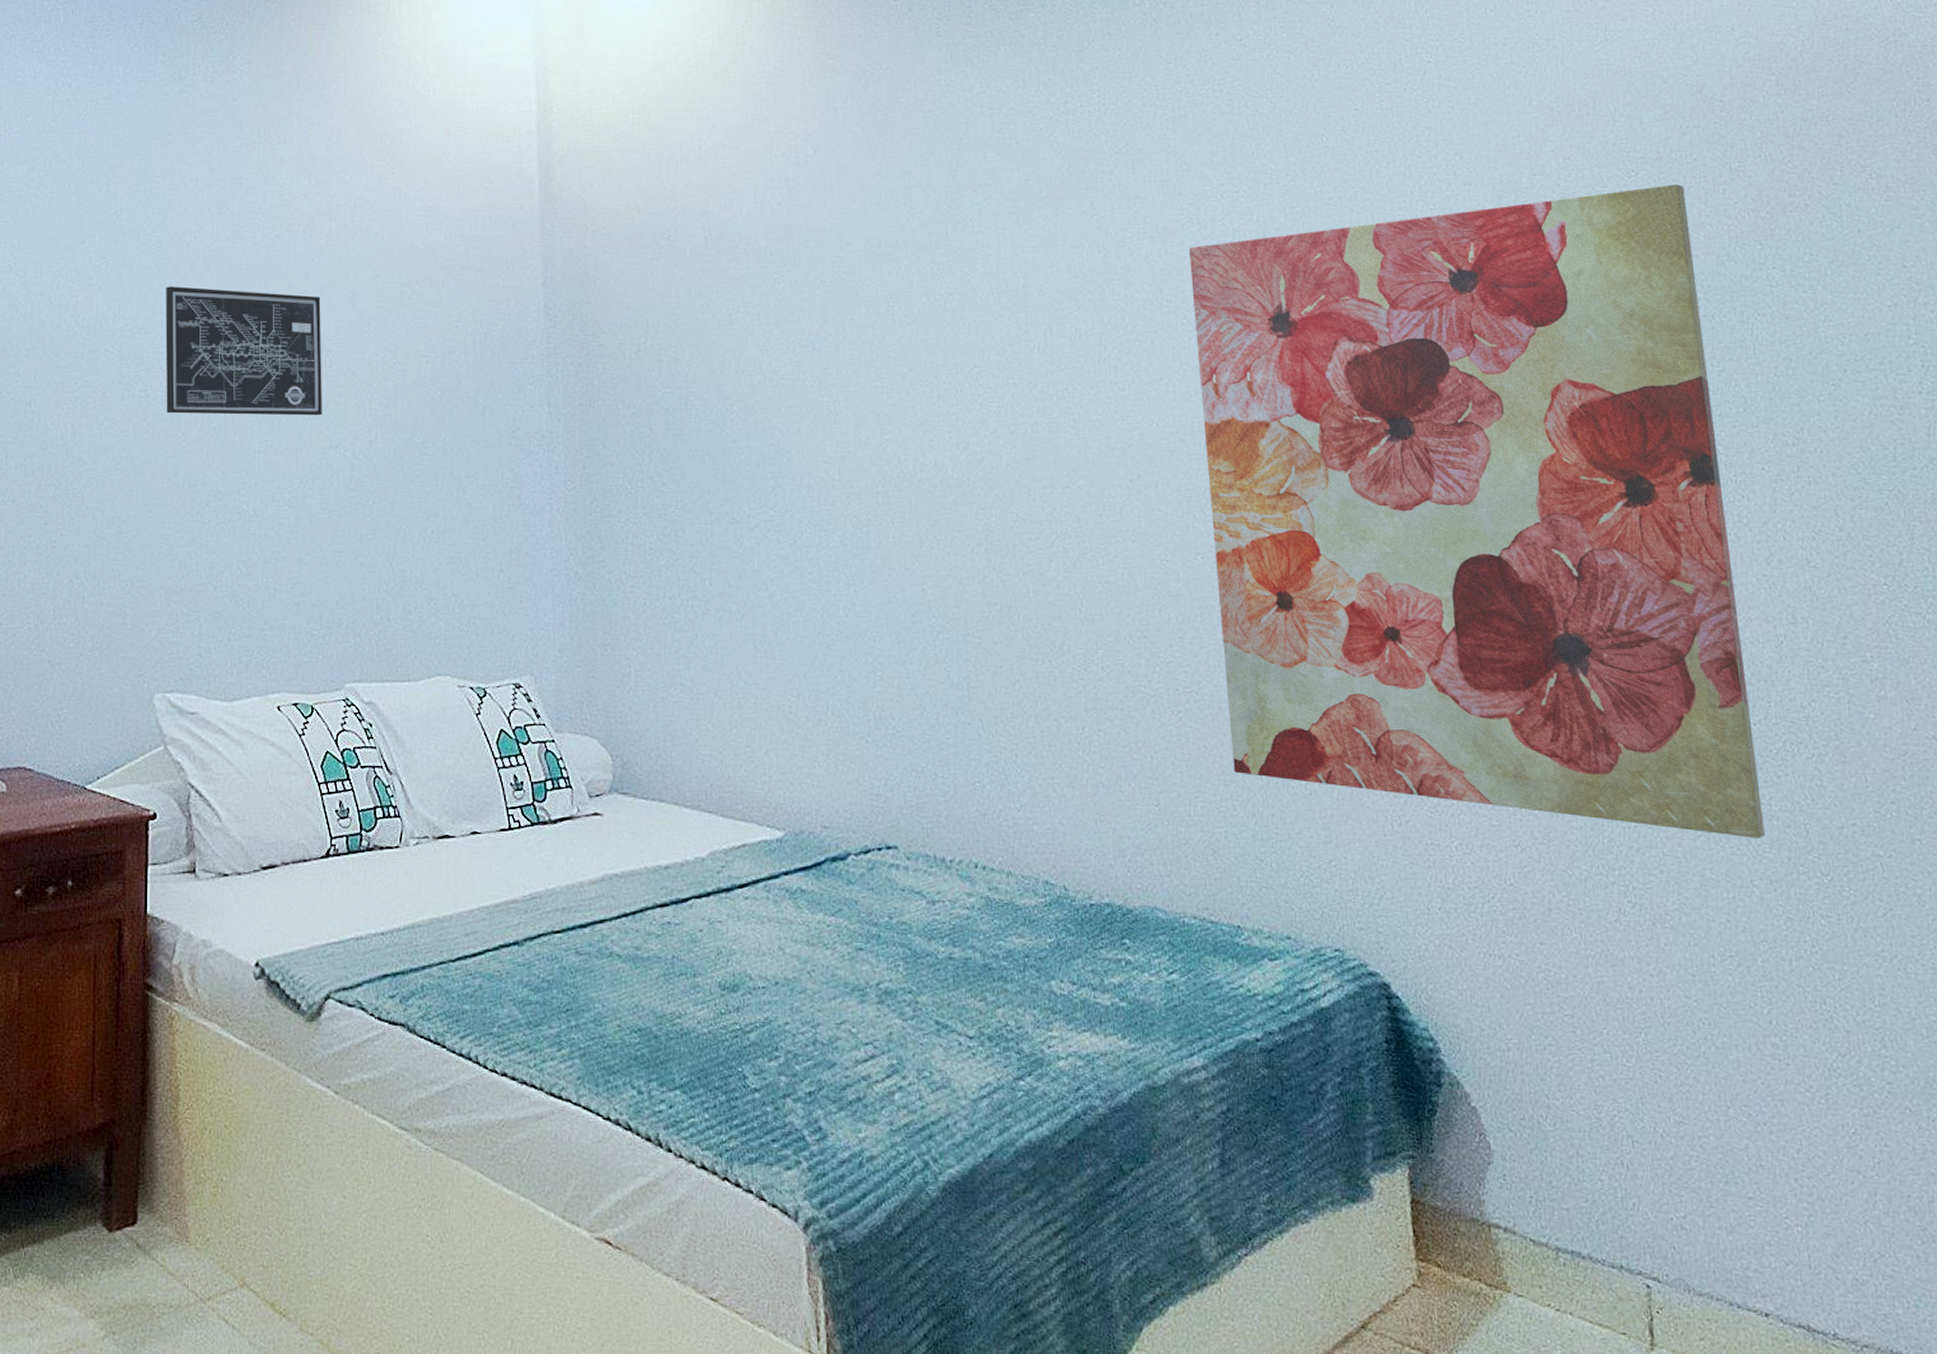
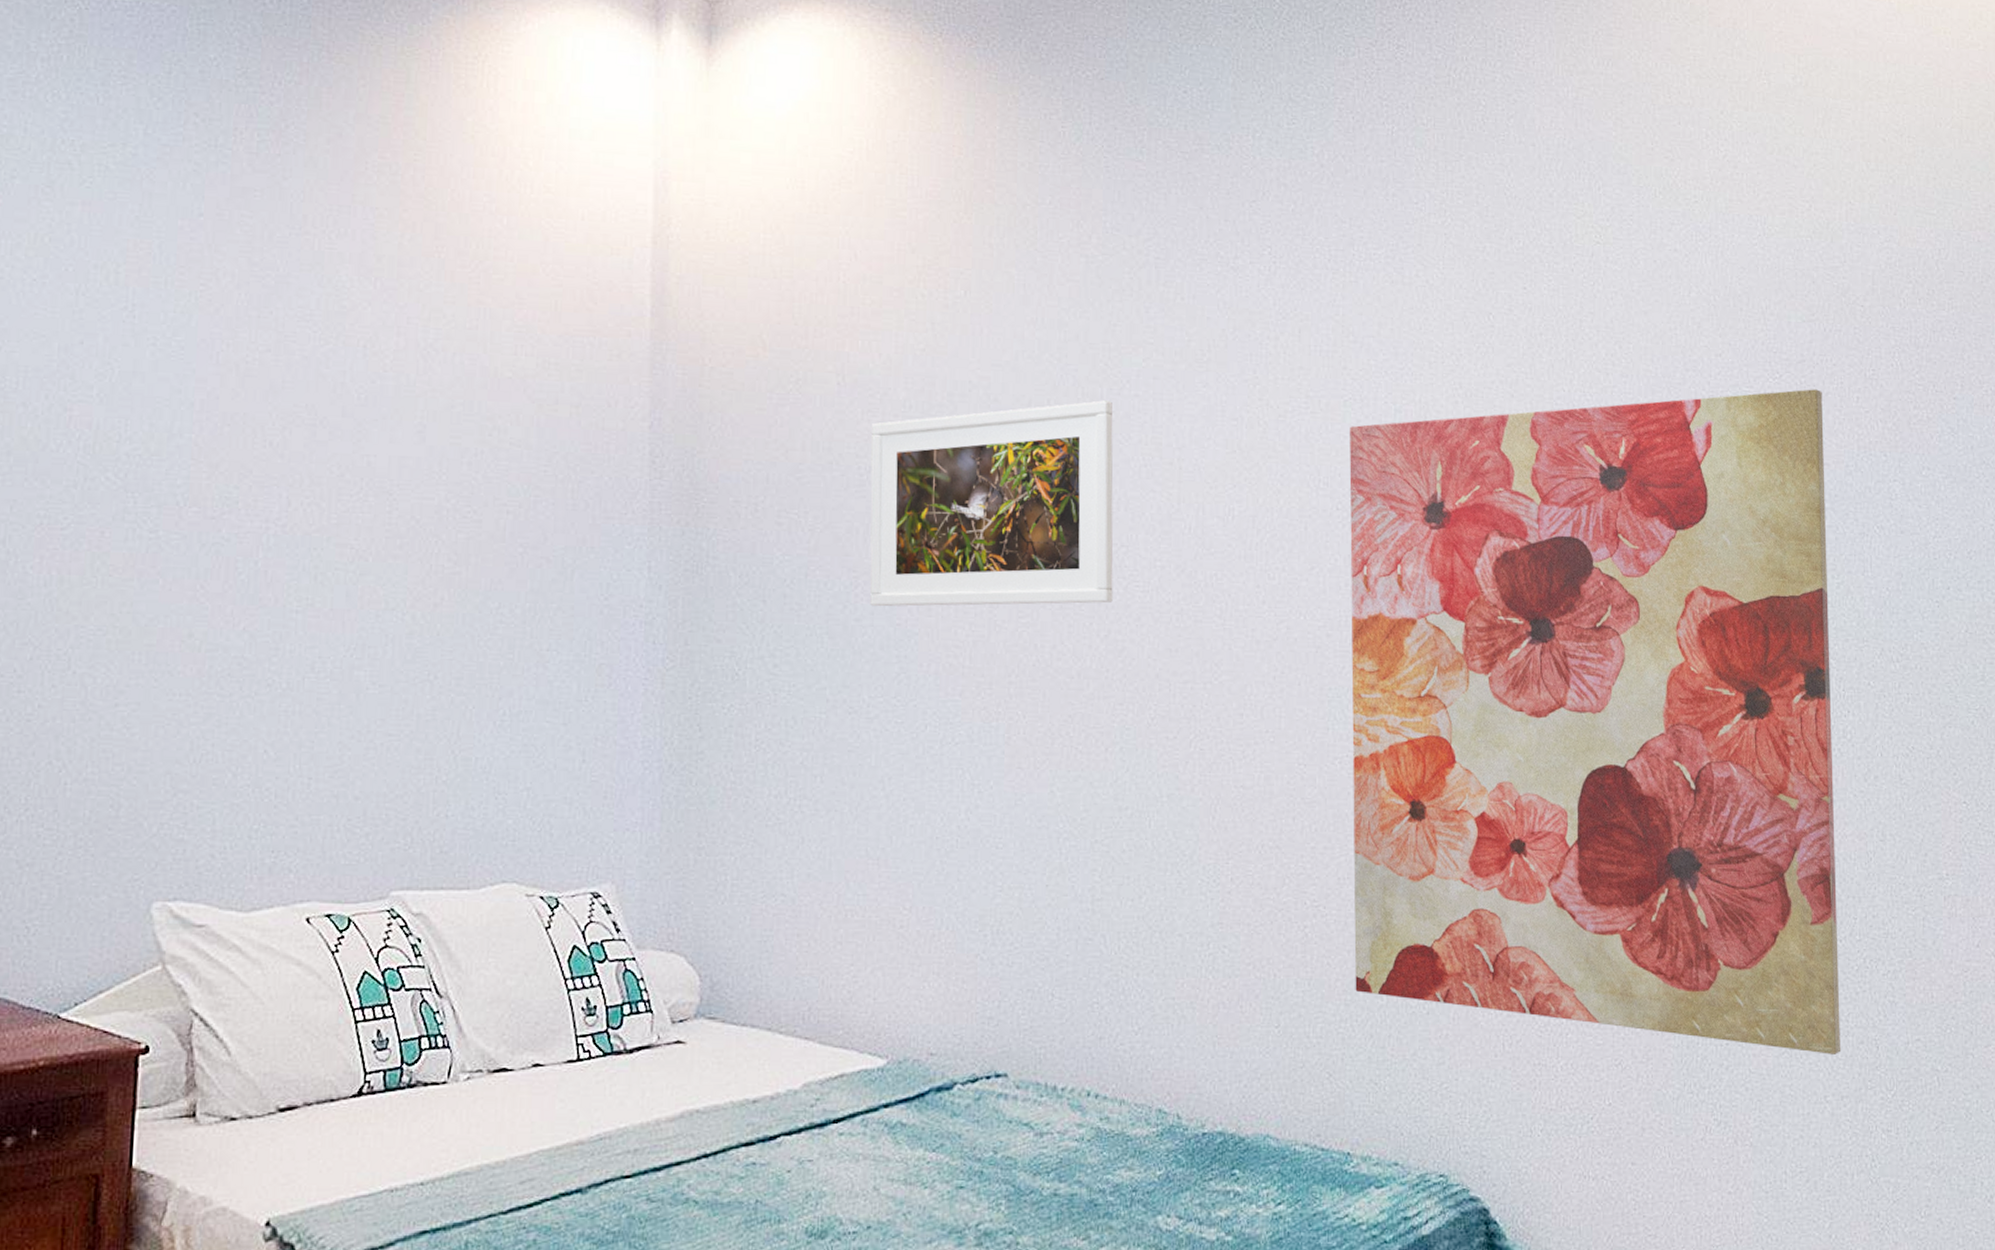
wall art: present [165,286,322,416] -> none [181,404,382,571]
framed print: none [737,238,970,430] -> present [869,400,1114,607]

